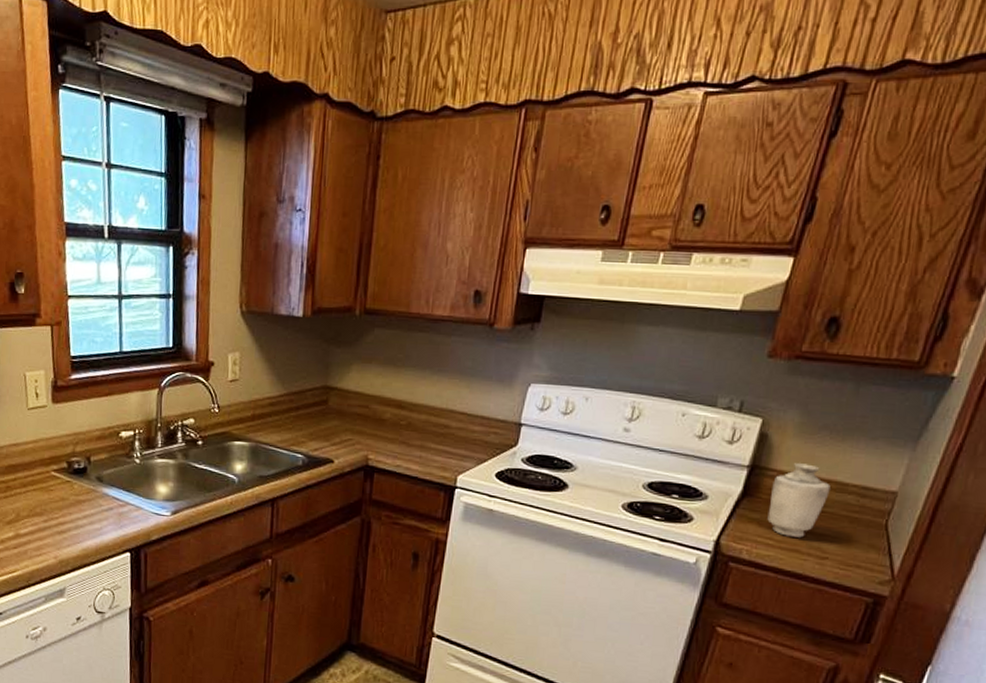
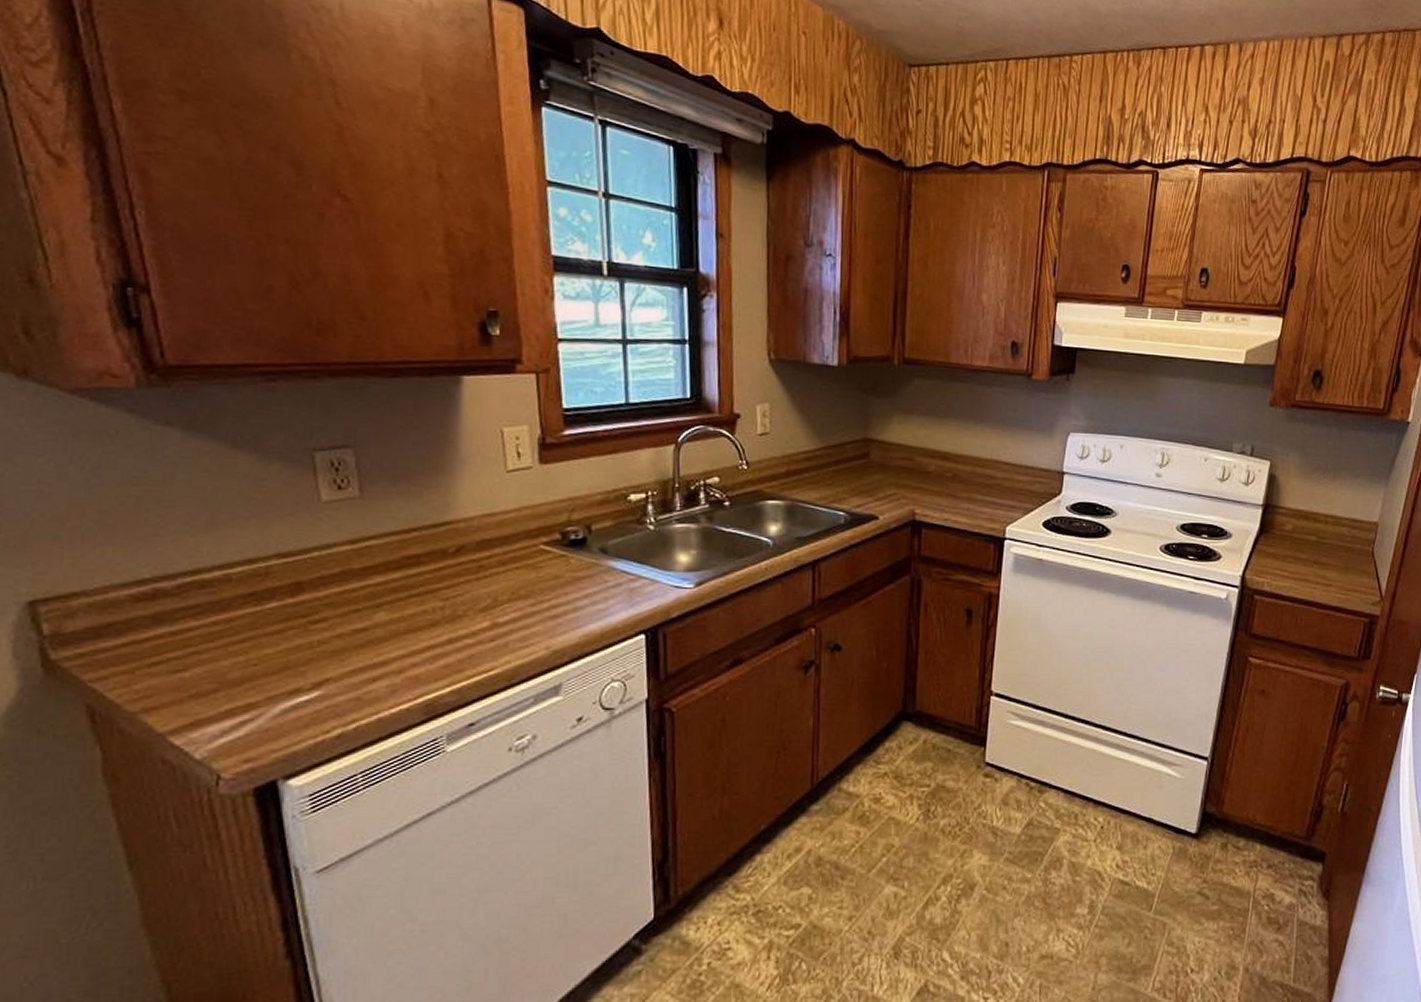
vase: present [767,463,830,538] -> none [1281,501,1328,568]

